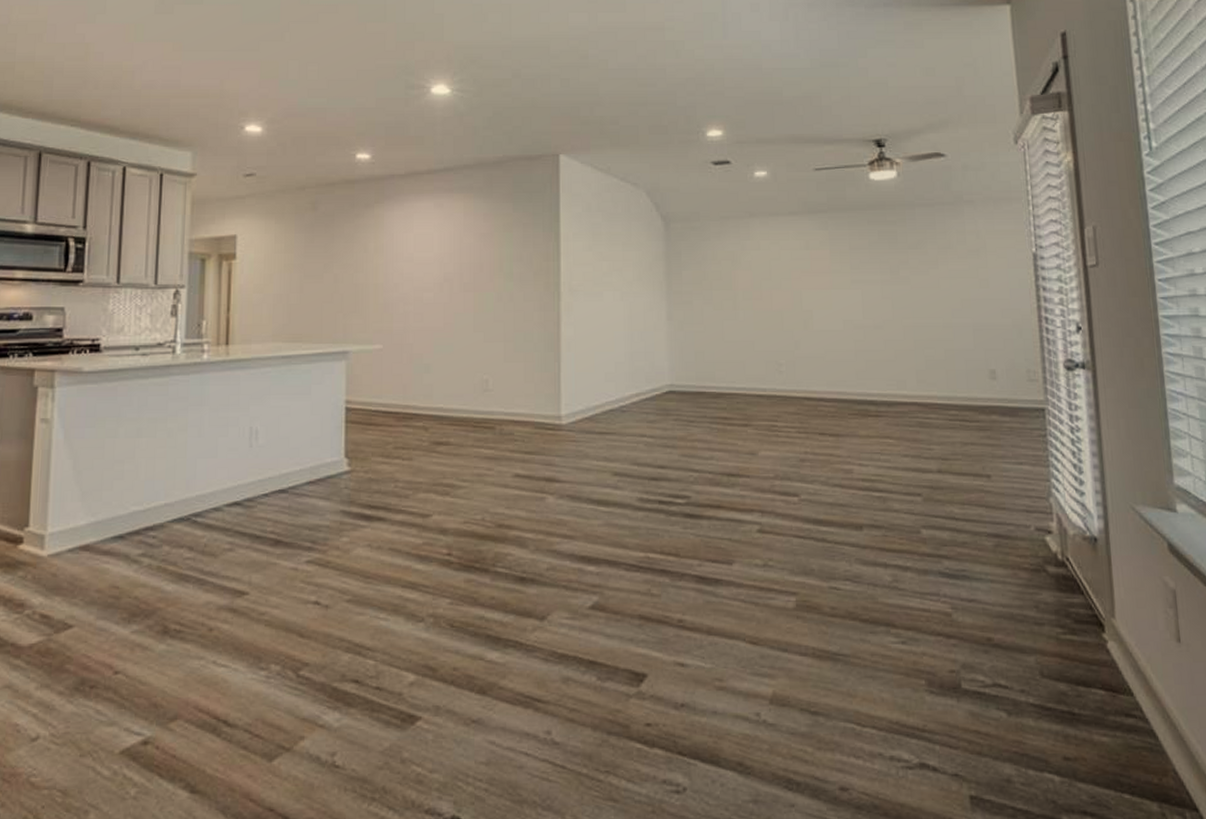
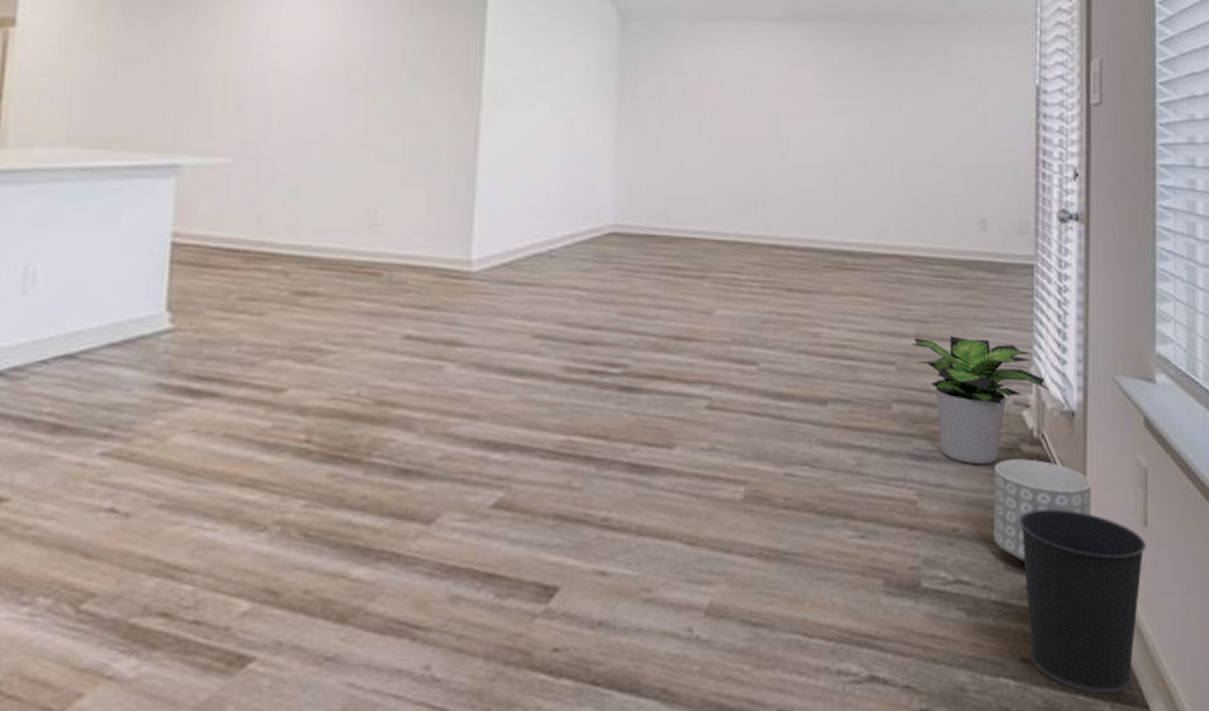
potted plant: none [935,471,1070,583] -> present [912,336,1049,465]
planter: none [1023,579,1122,671] -> present [994,459,1092,563]
wastebasket: none [1049,623,1181,795] -> present [1018,508,1146,695]

